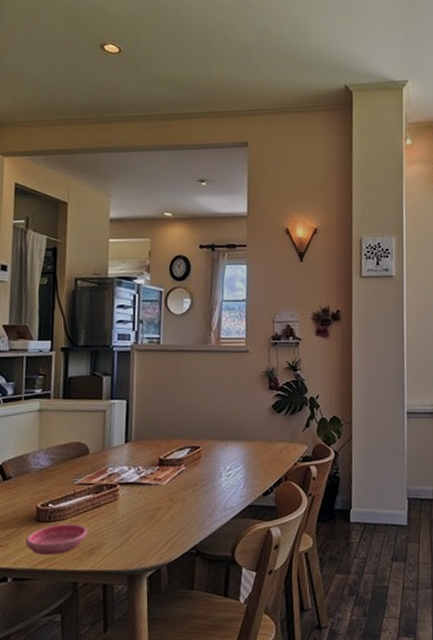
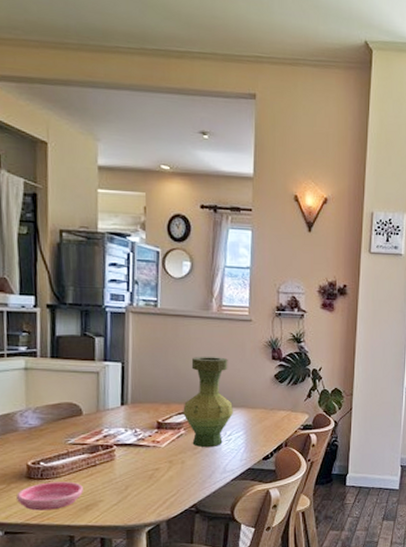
vase: none [183,389,232,484] -> present [183,357,233,447]

